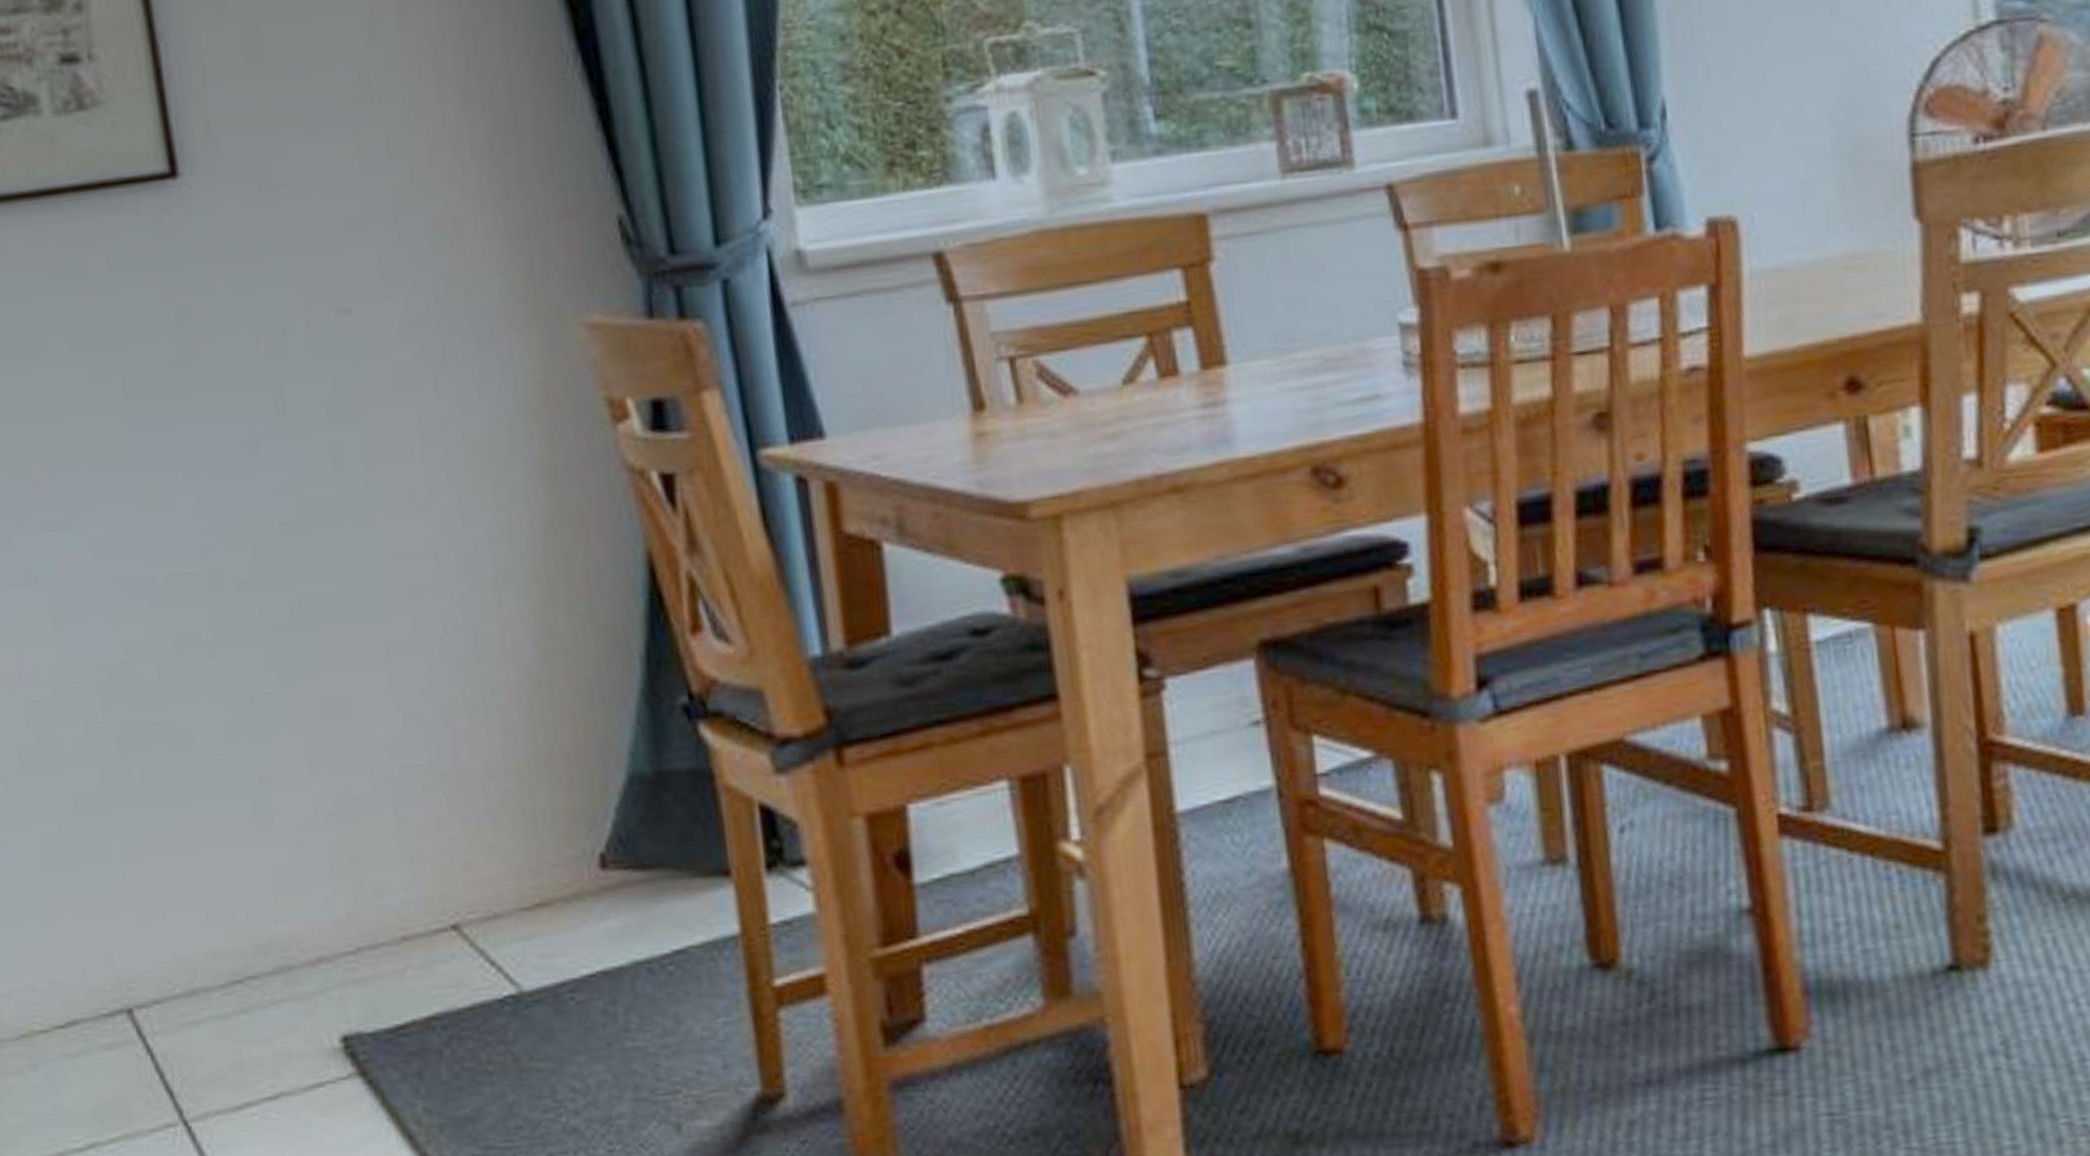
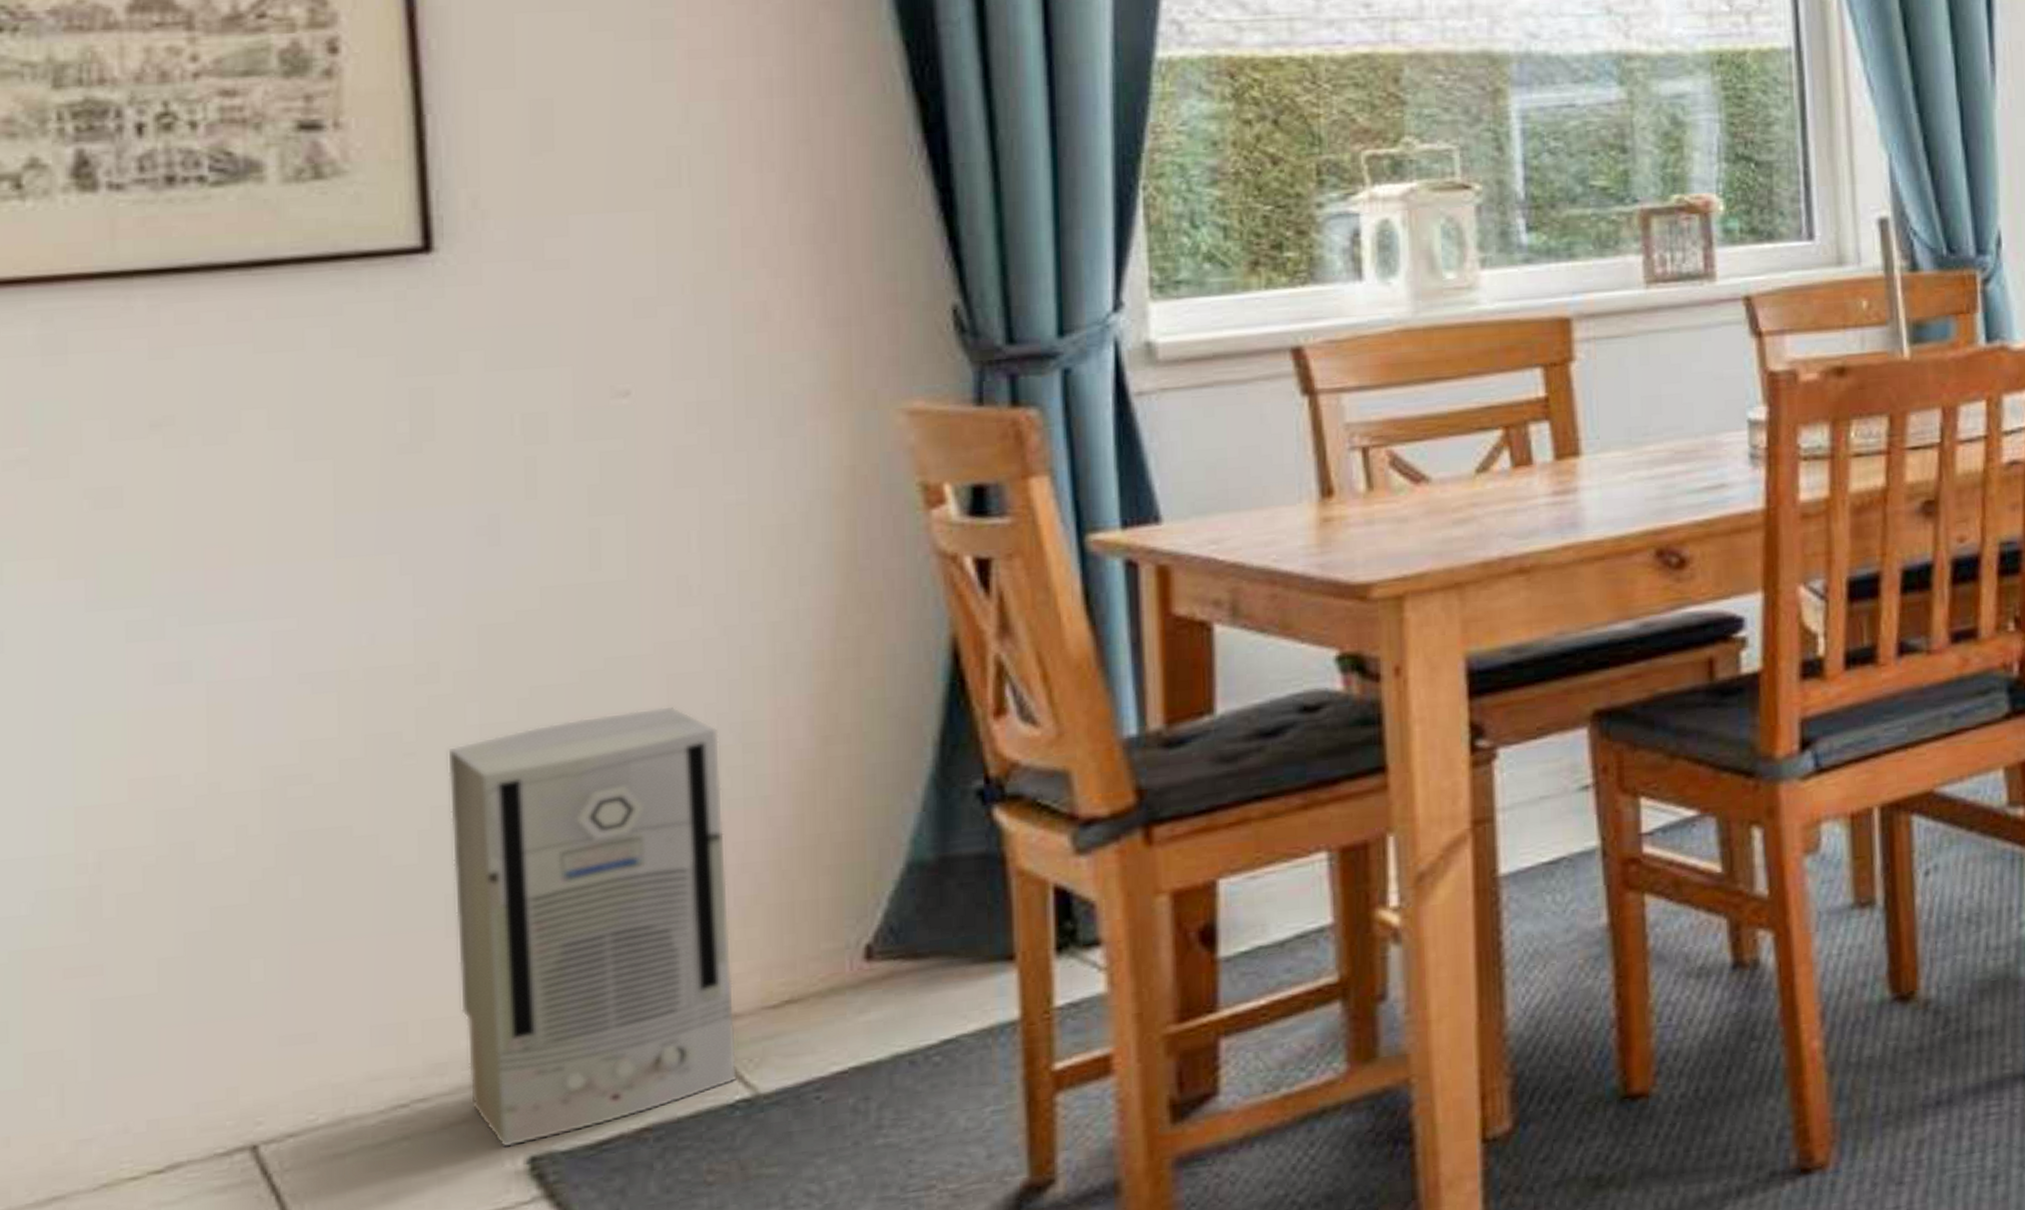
air purifier: none [239,616,504,1026] -> present [446,706,738,1147]

